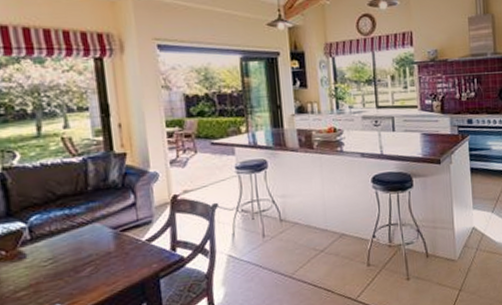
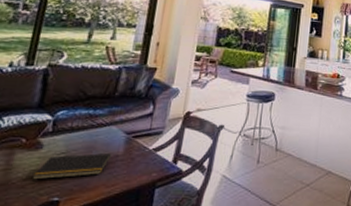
notepad: none [25,252,103,291] -> present [32,153,111,180]

